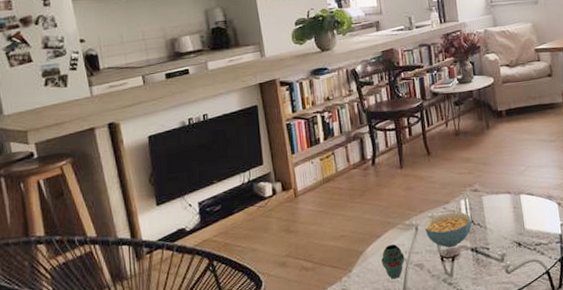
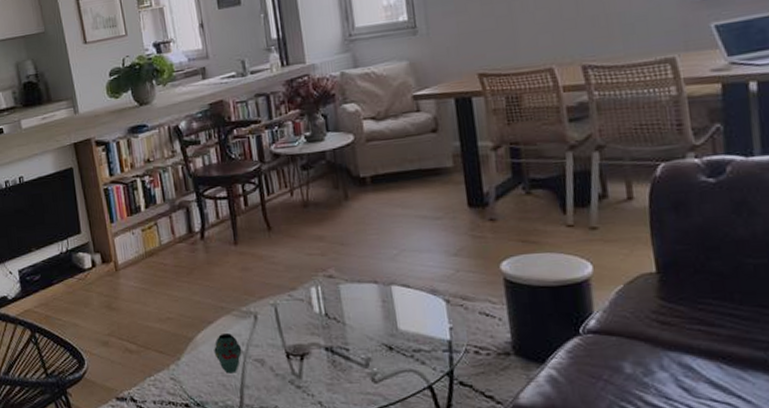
cereal bowl: present [424,212,472,248] -> none [265,301,326,343]

